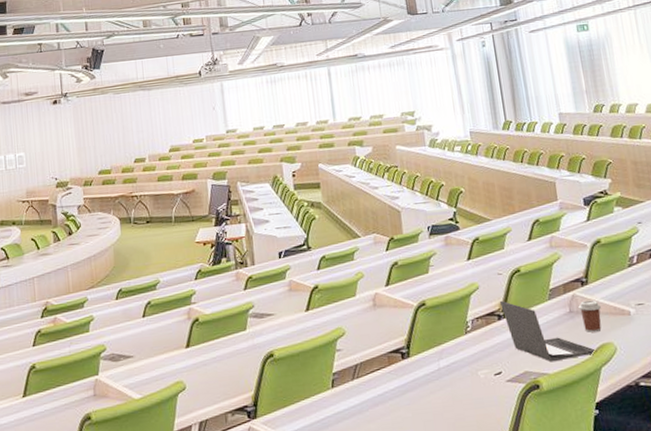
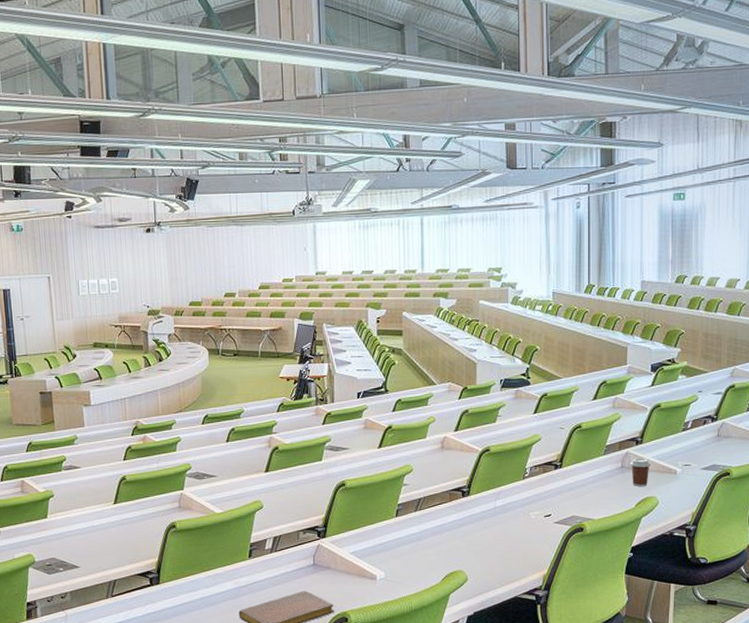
laptop: present [500,300,597,362] -> none [559,452,640,510]

